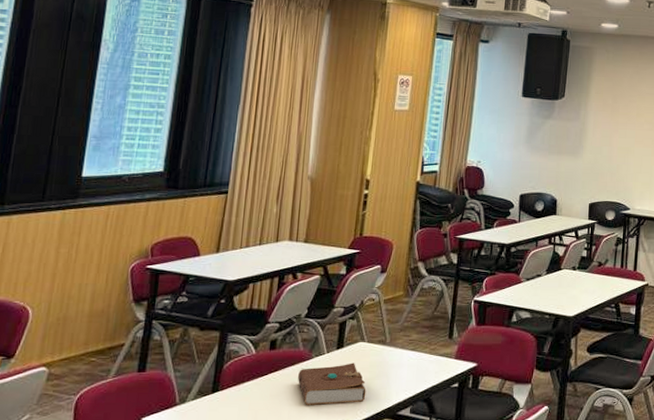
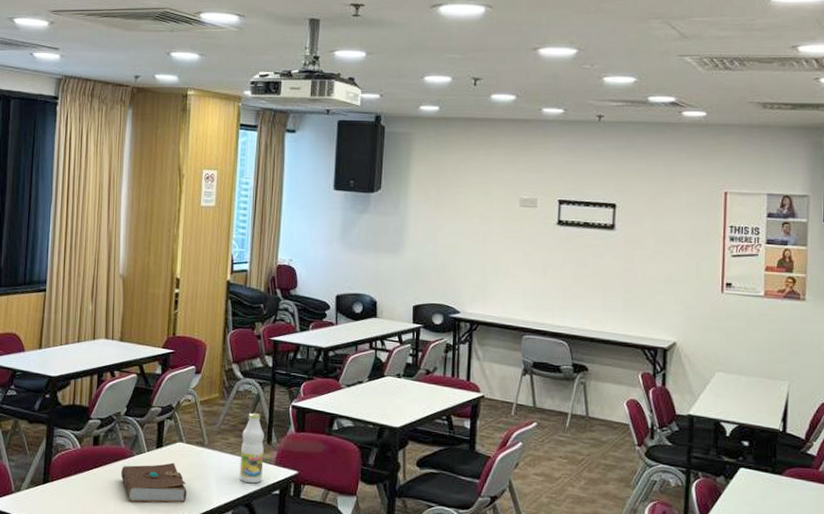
bottle: none [420,308,446,379] -> present [239,412,264,484]

